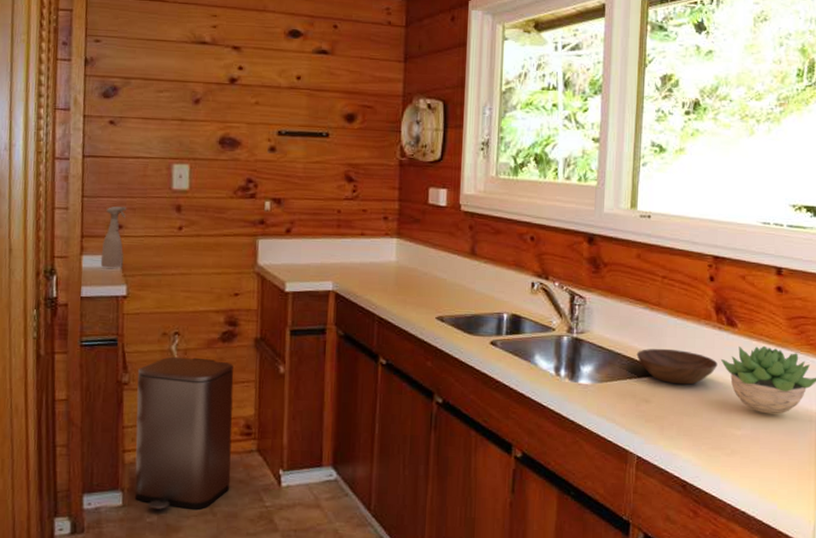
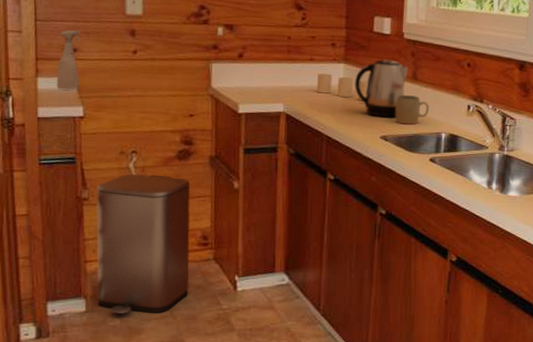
canister: none [368,248,422,278] -> present [317,73,368,101]
kettle: none [408,233,467,296] -> present [355,59,409,117]
mug: none [452,271,489,304] -> present [395,94,429,125]

